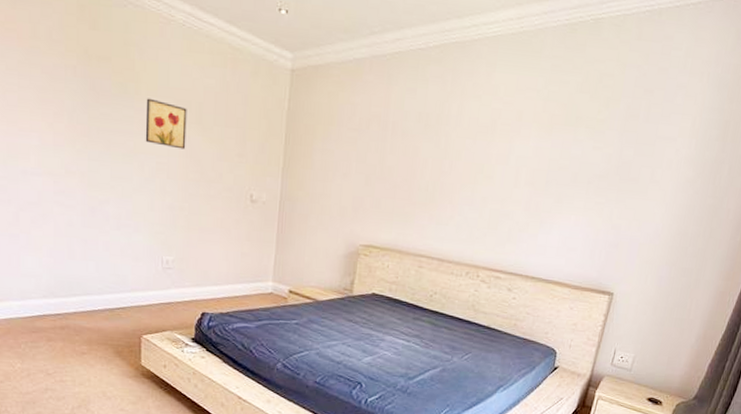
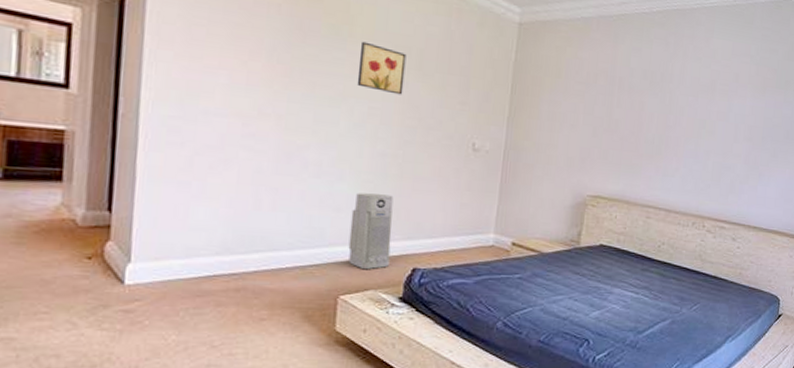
air purifier: none [147,243,183,313] -> present [348,192,394,269]

